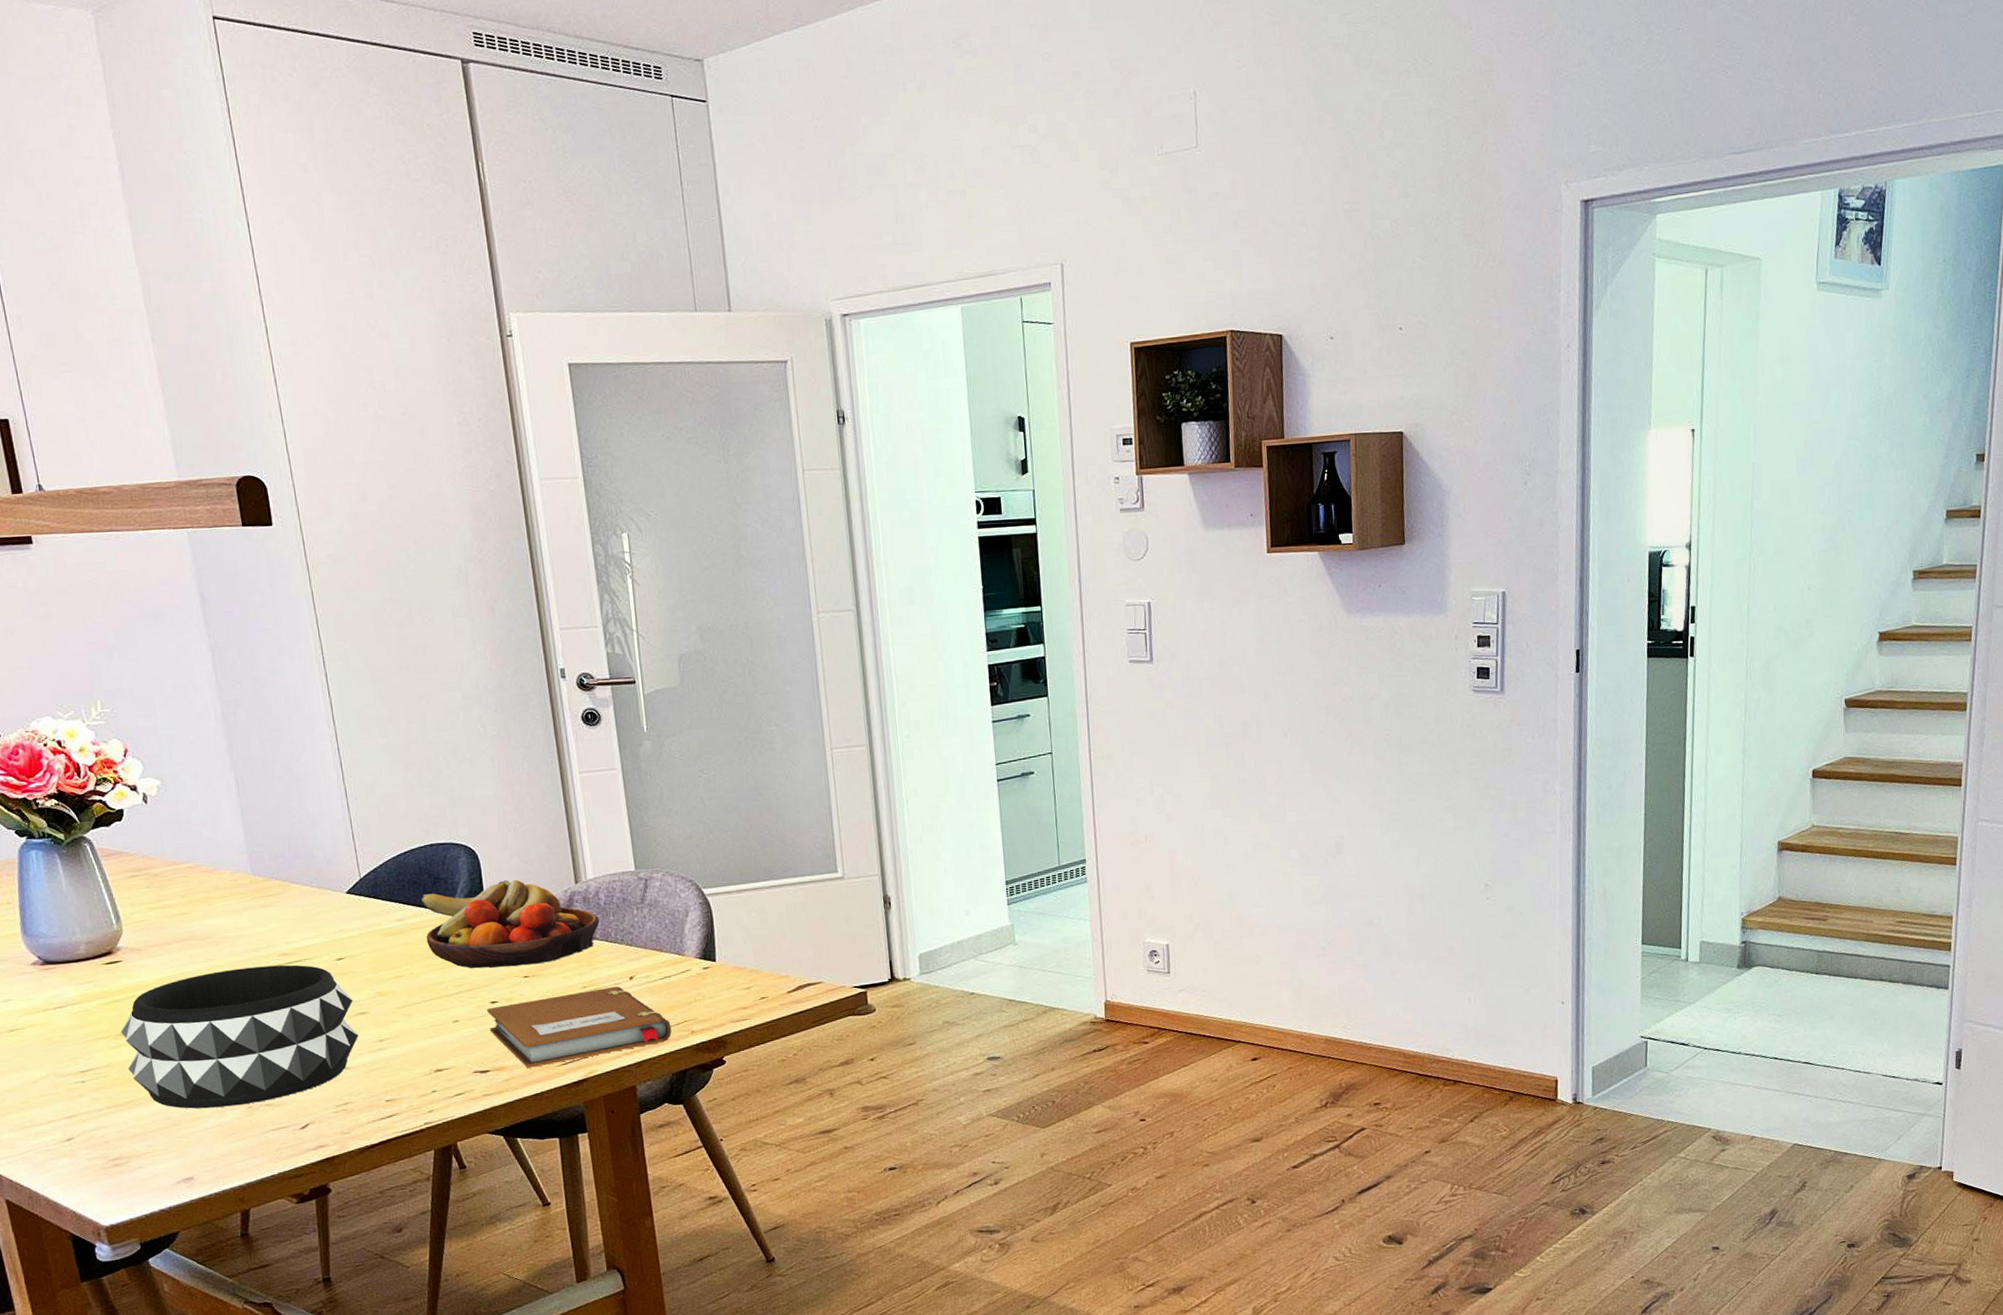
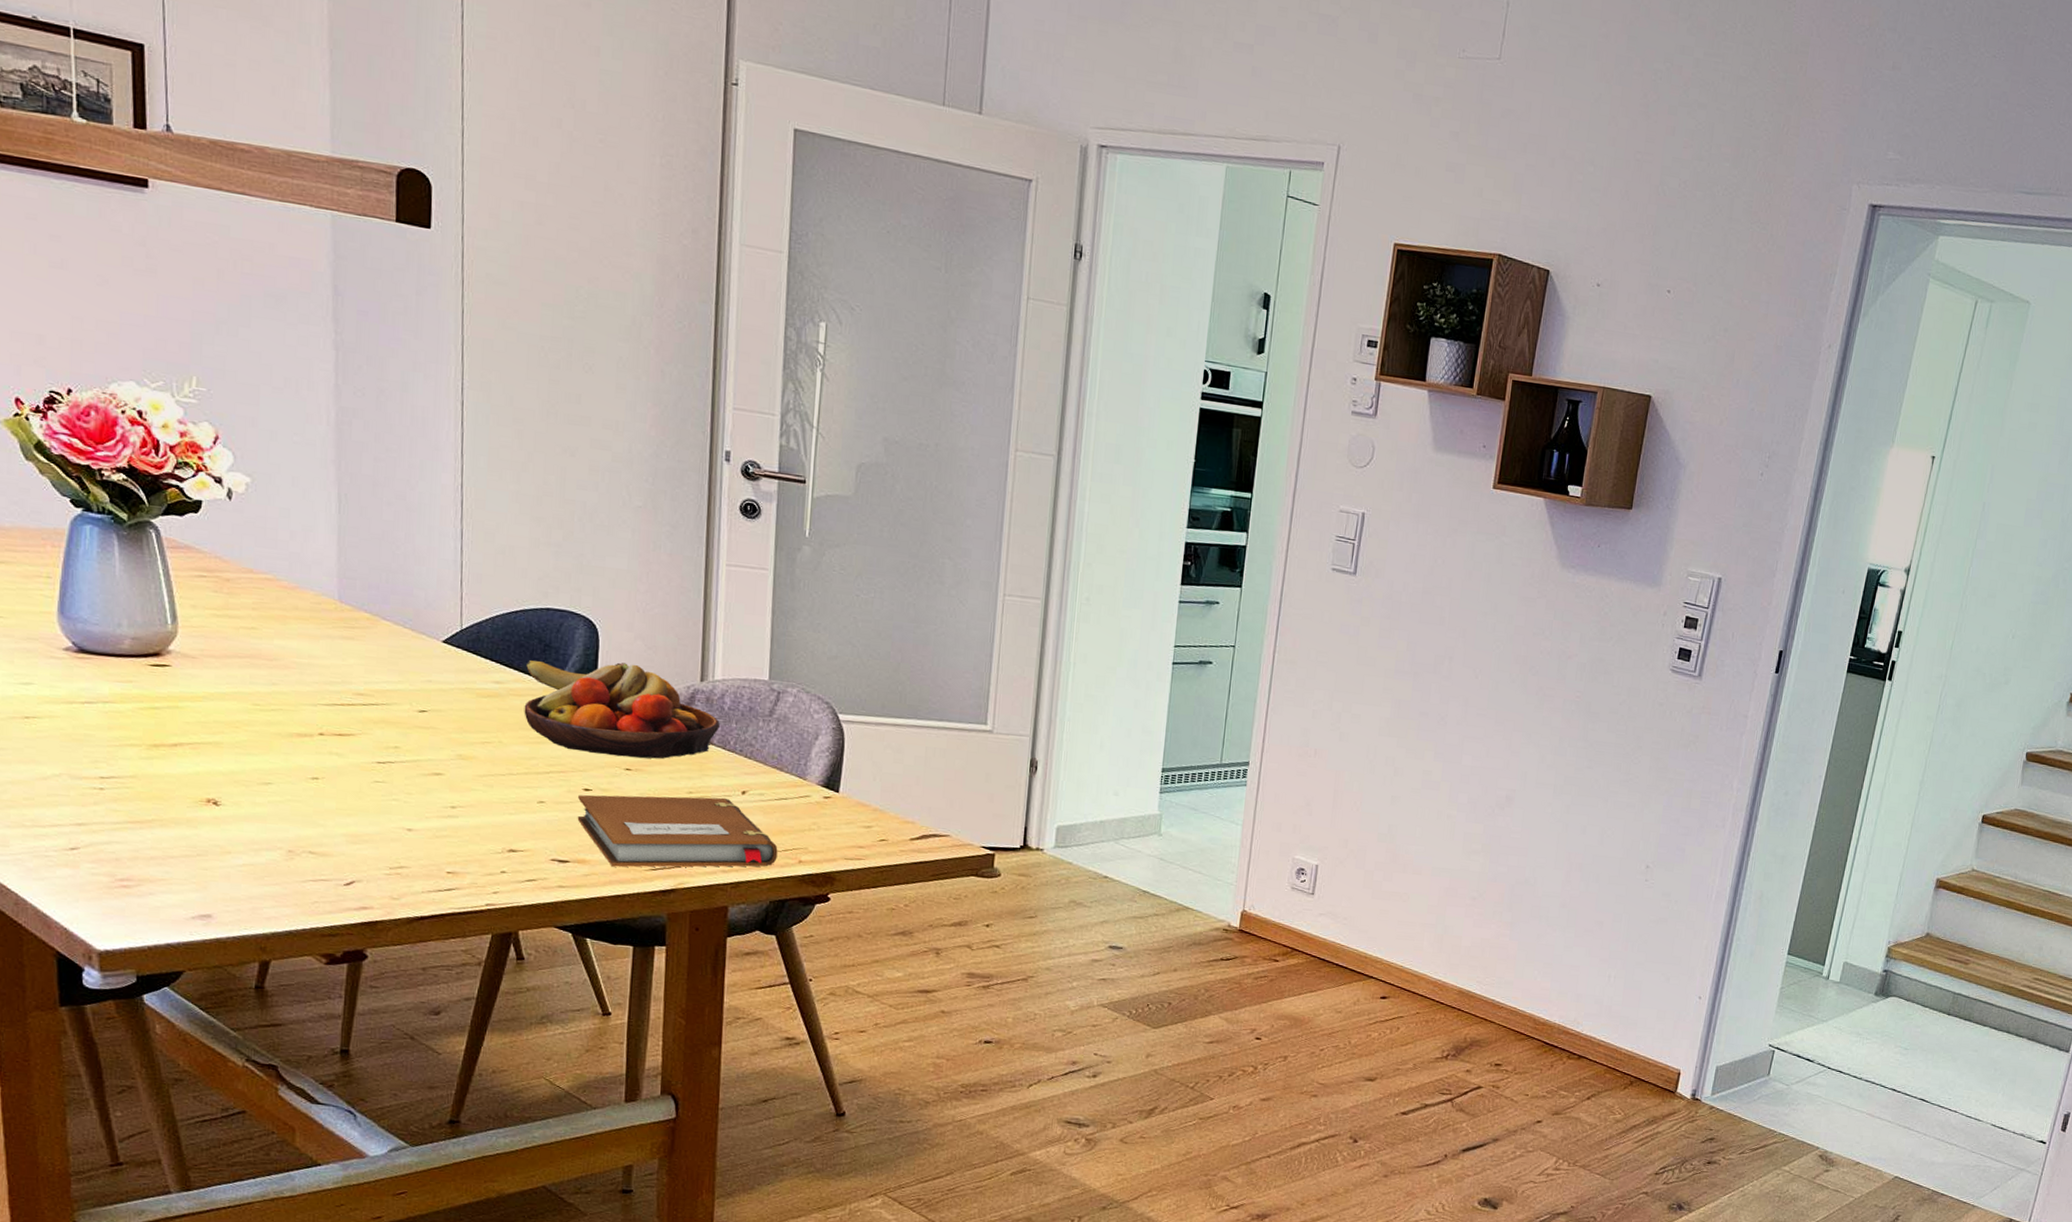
decorative bowl: present [121,964,359,1109] -> none [155,697,430,848]

